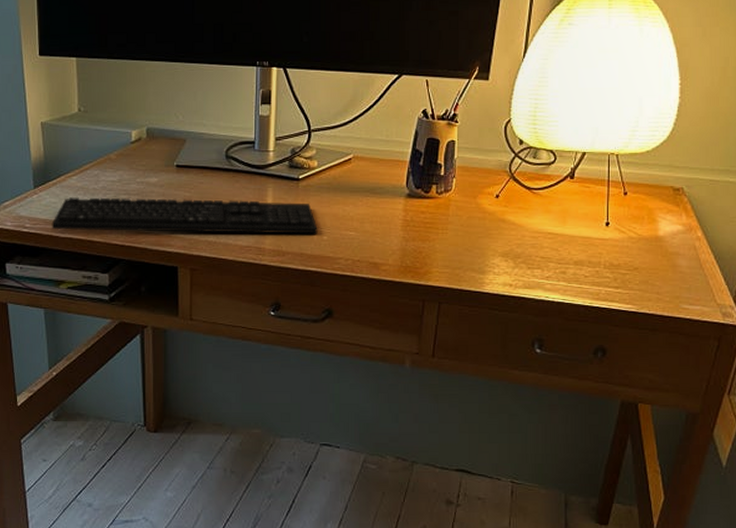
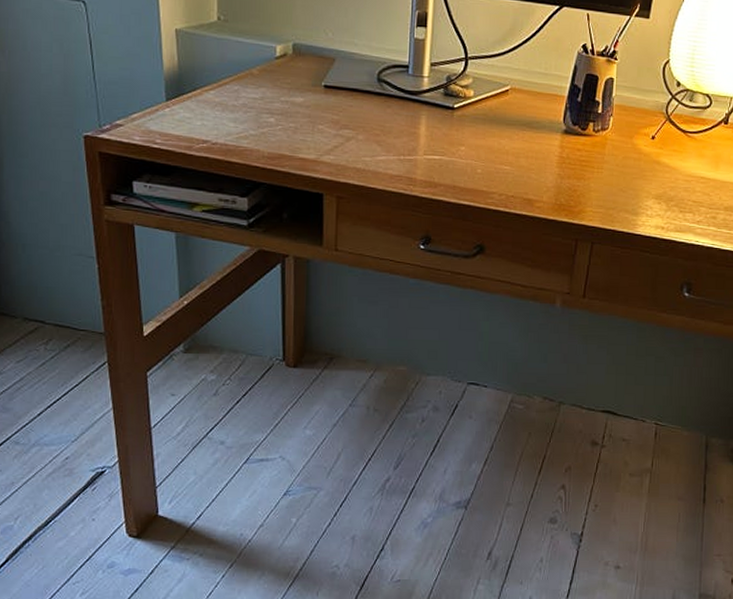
keyboard: present [51,197,318,234] -> none [185,113,472,167]

